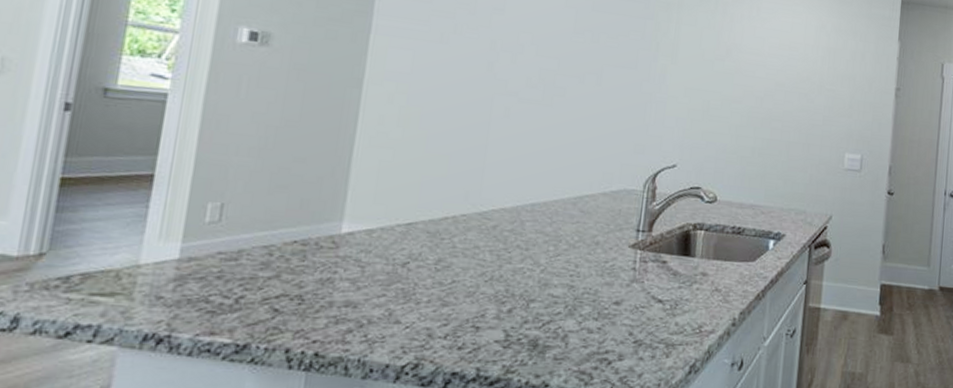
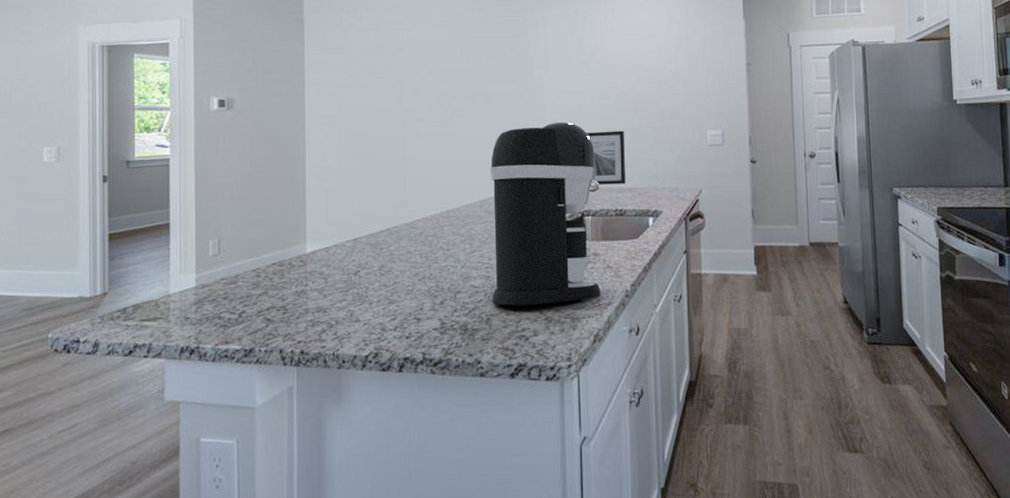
coffee maker: none [573,119,718,325] -> present [489,121,601,306]
wall art: none [709,137,754,200] -> present [586,131,625,185]

